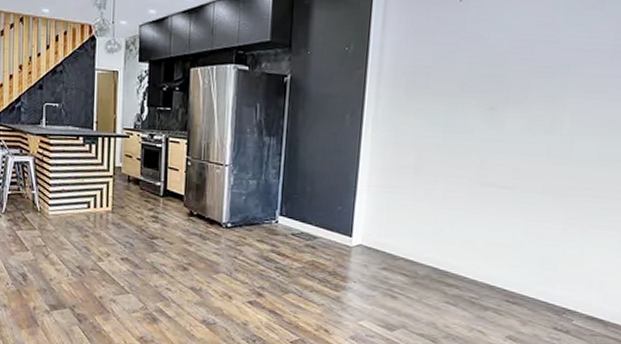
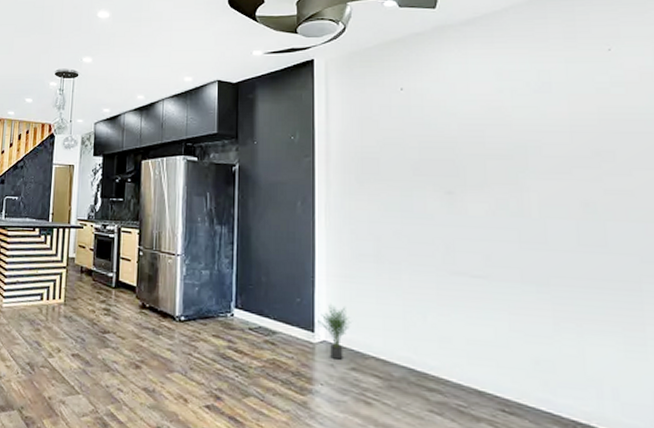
potted plant: none [356,212,387,261] -> present [317,304,351,360]

